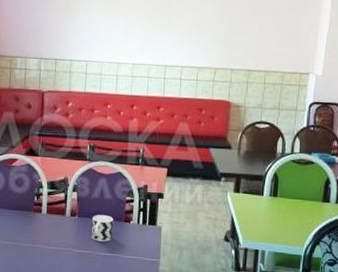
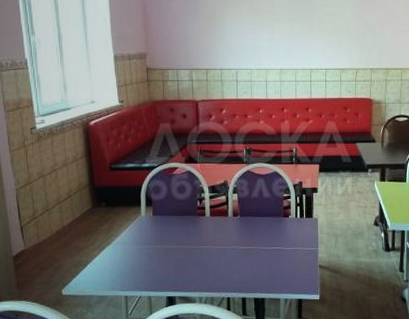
cup: present [92,215,114,242] -> none [254,213,274,237]

